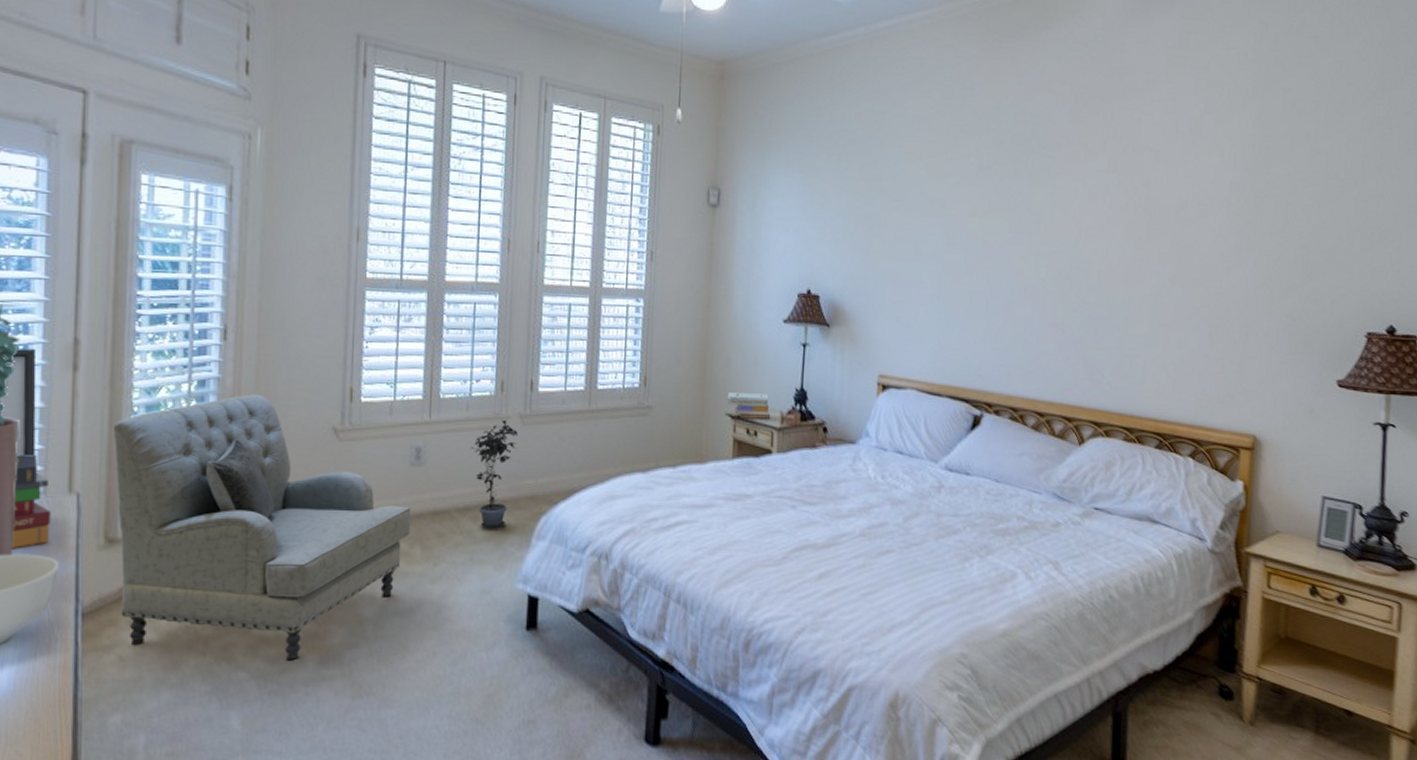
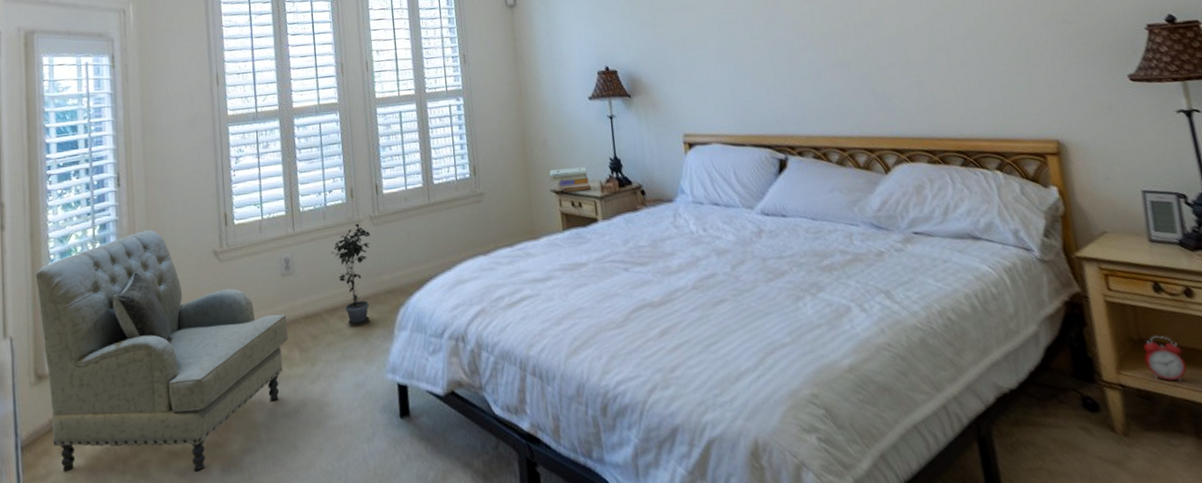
alarm clock: none [1285,635,1322,681] -> present [1143,335,1187,382]

